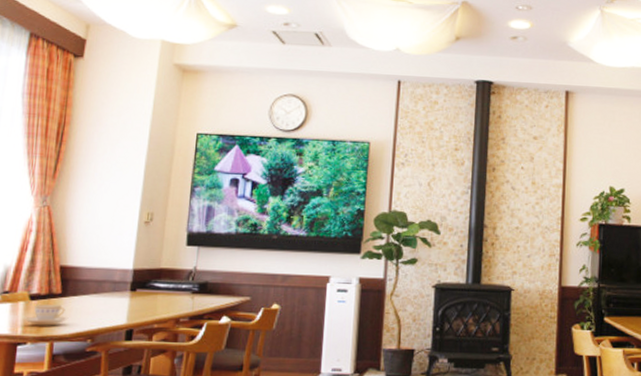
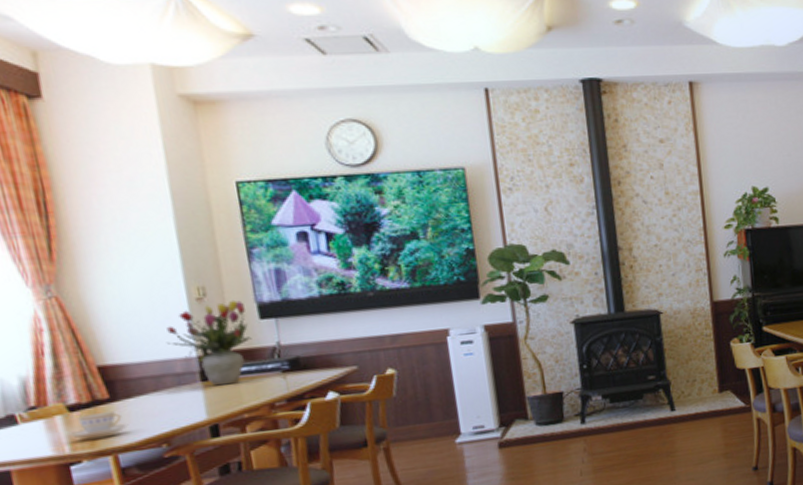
flower arrangement: none [114,226,178,297] -> present [166,299,252,386]

